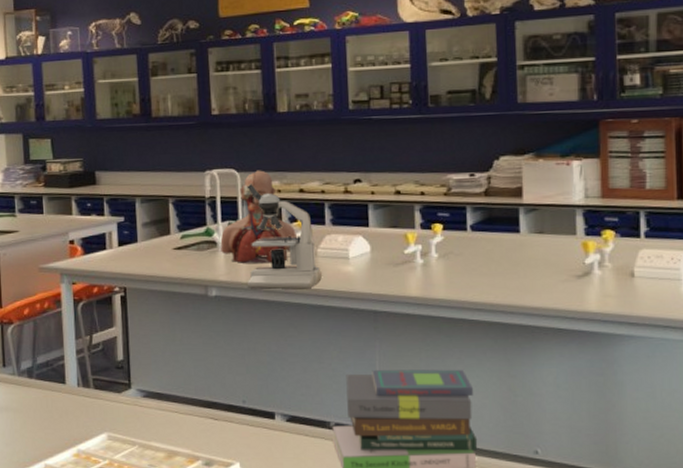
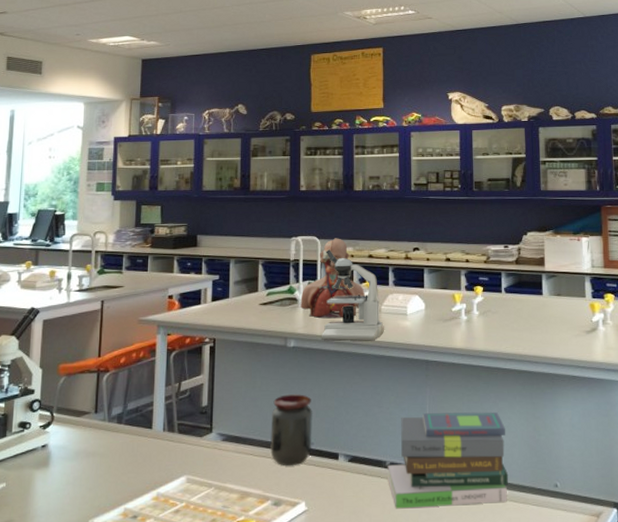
jar: none [195,347,244,424] -> present [270,393,314,465]

